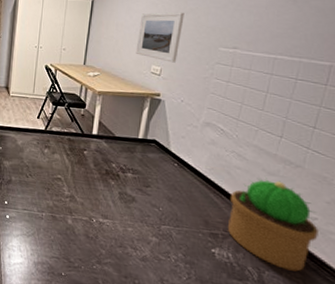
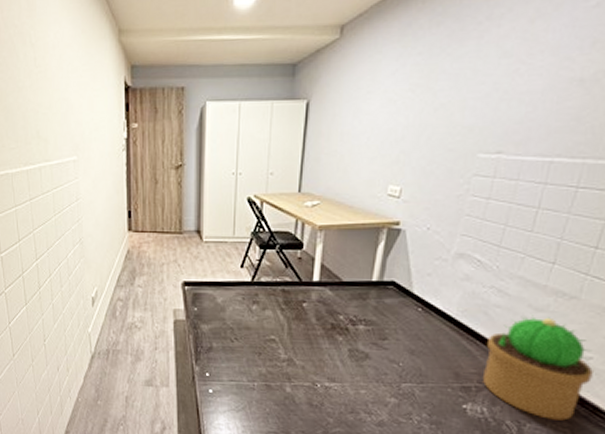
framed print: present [135,12,185,63] -> none [367,109,433,179]

